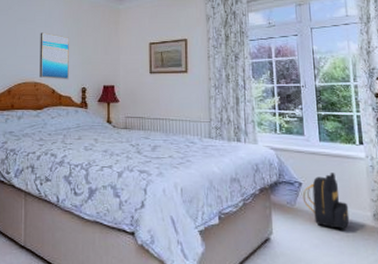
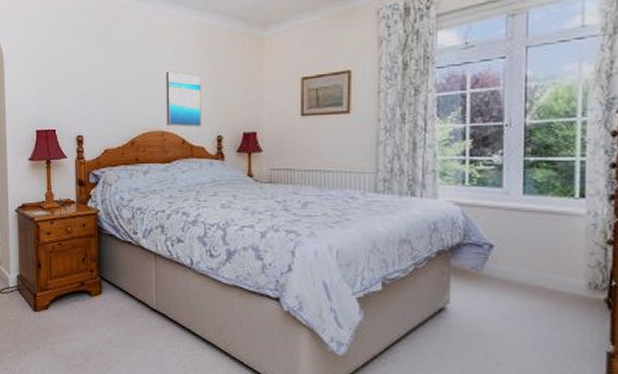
backpack: present [302,173,350,229] -> none [493,233,555,299]

